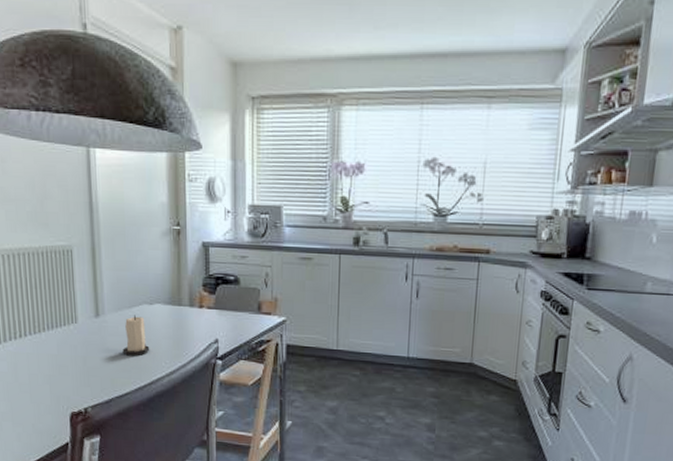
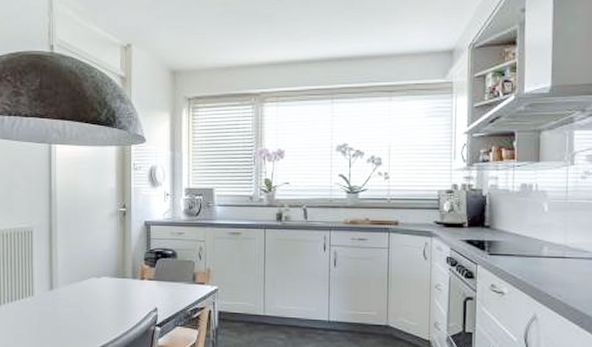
candle: present [122,315,150,356] -> none [72,287,97,325]

